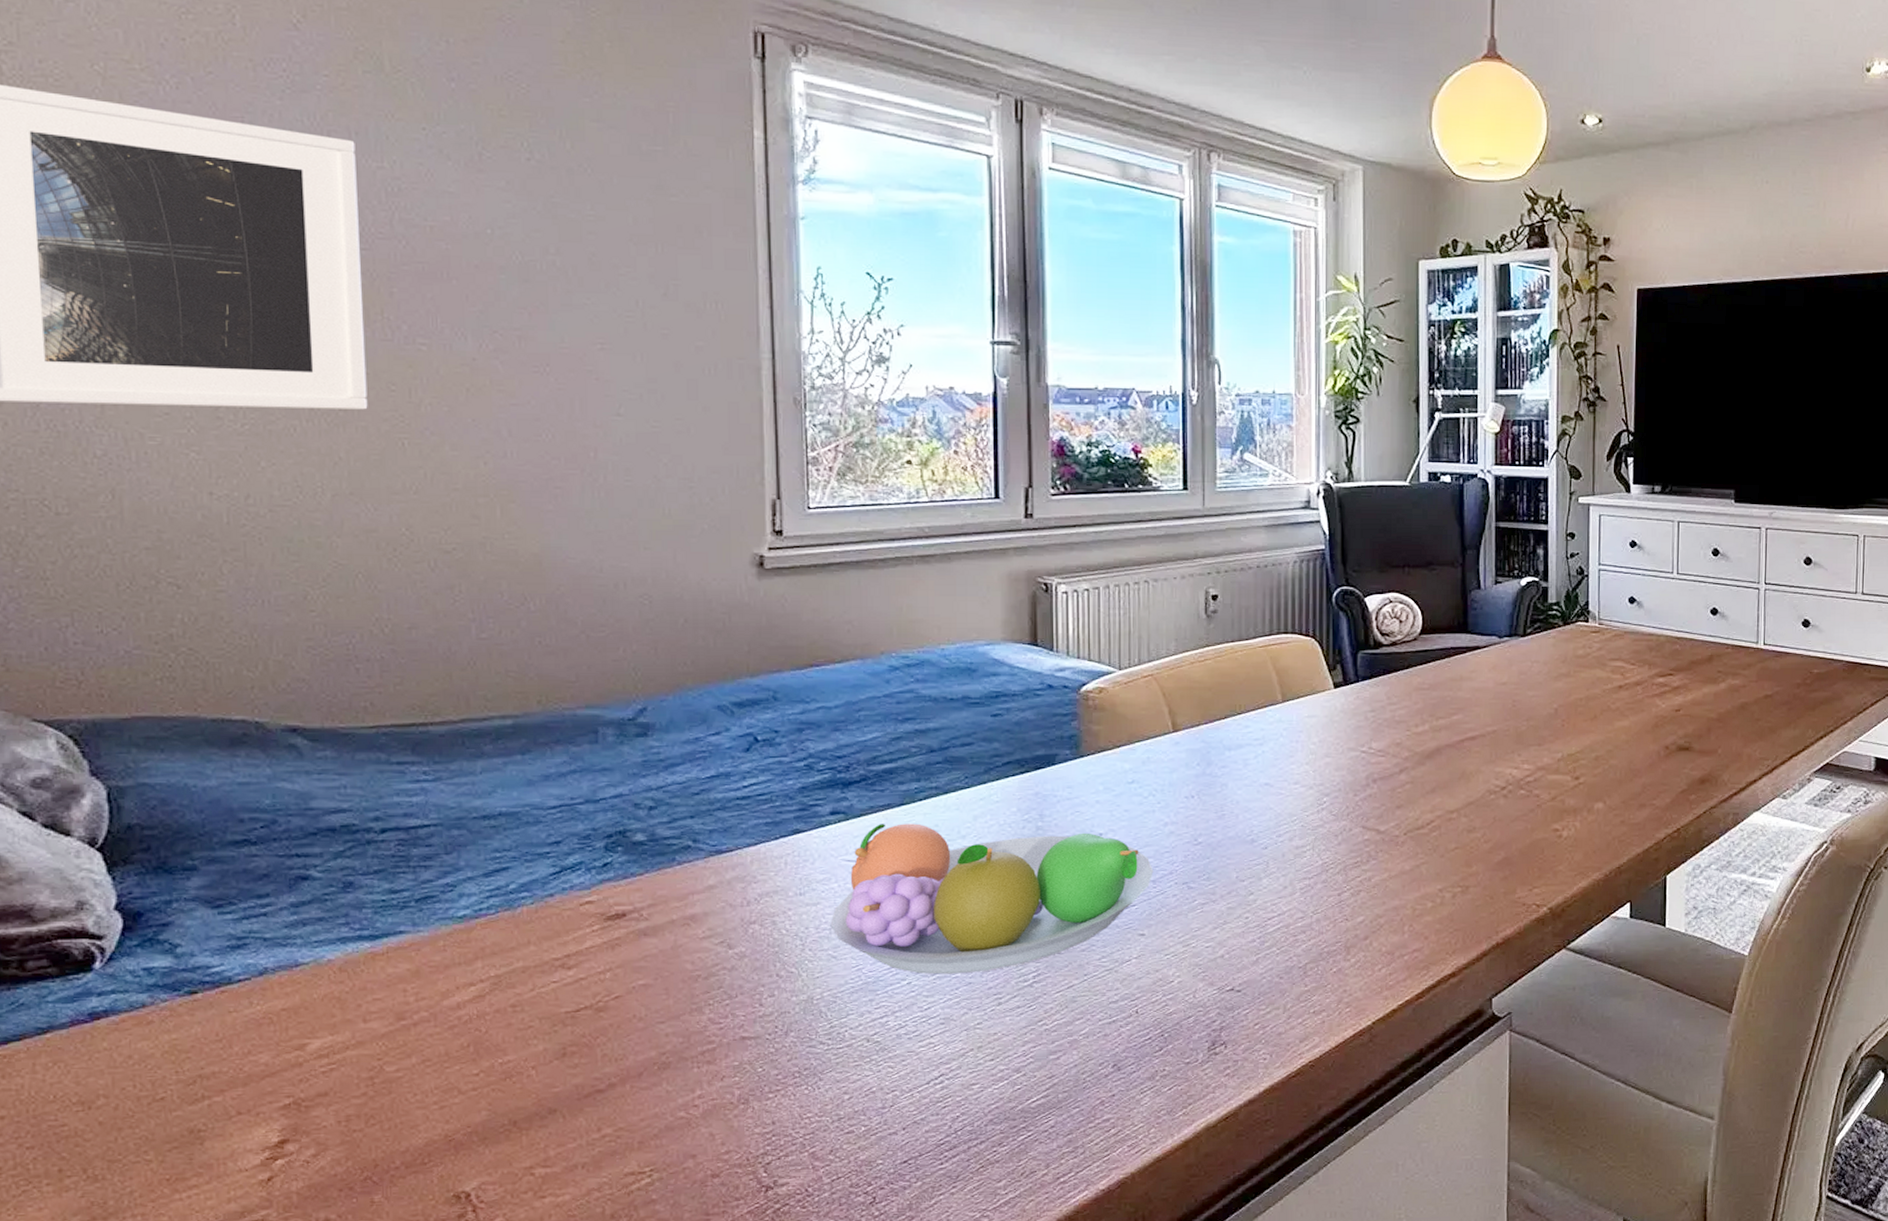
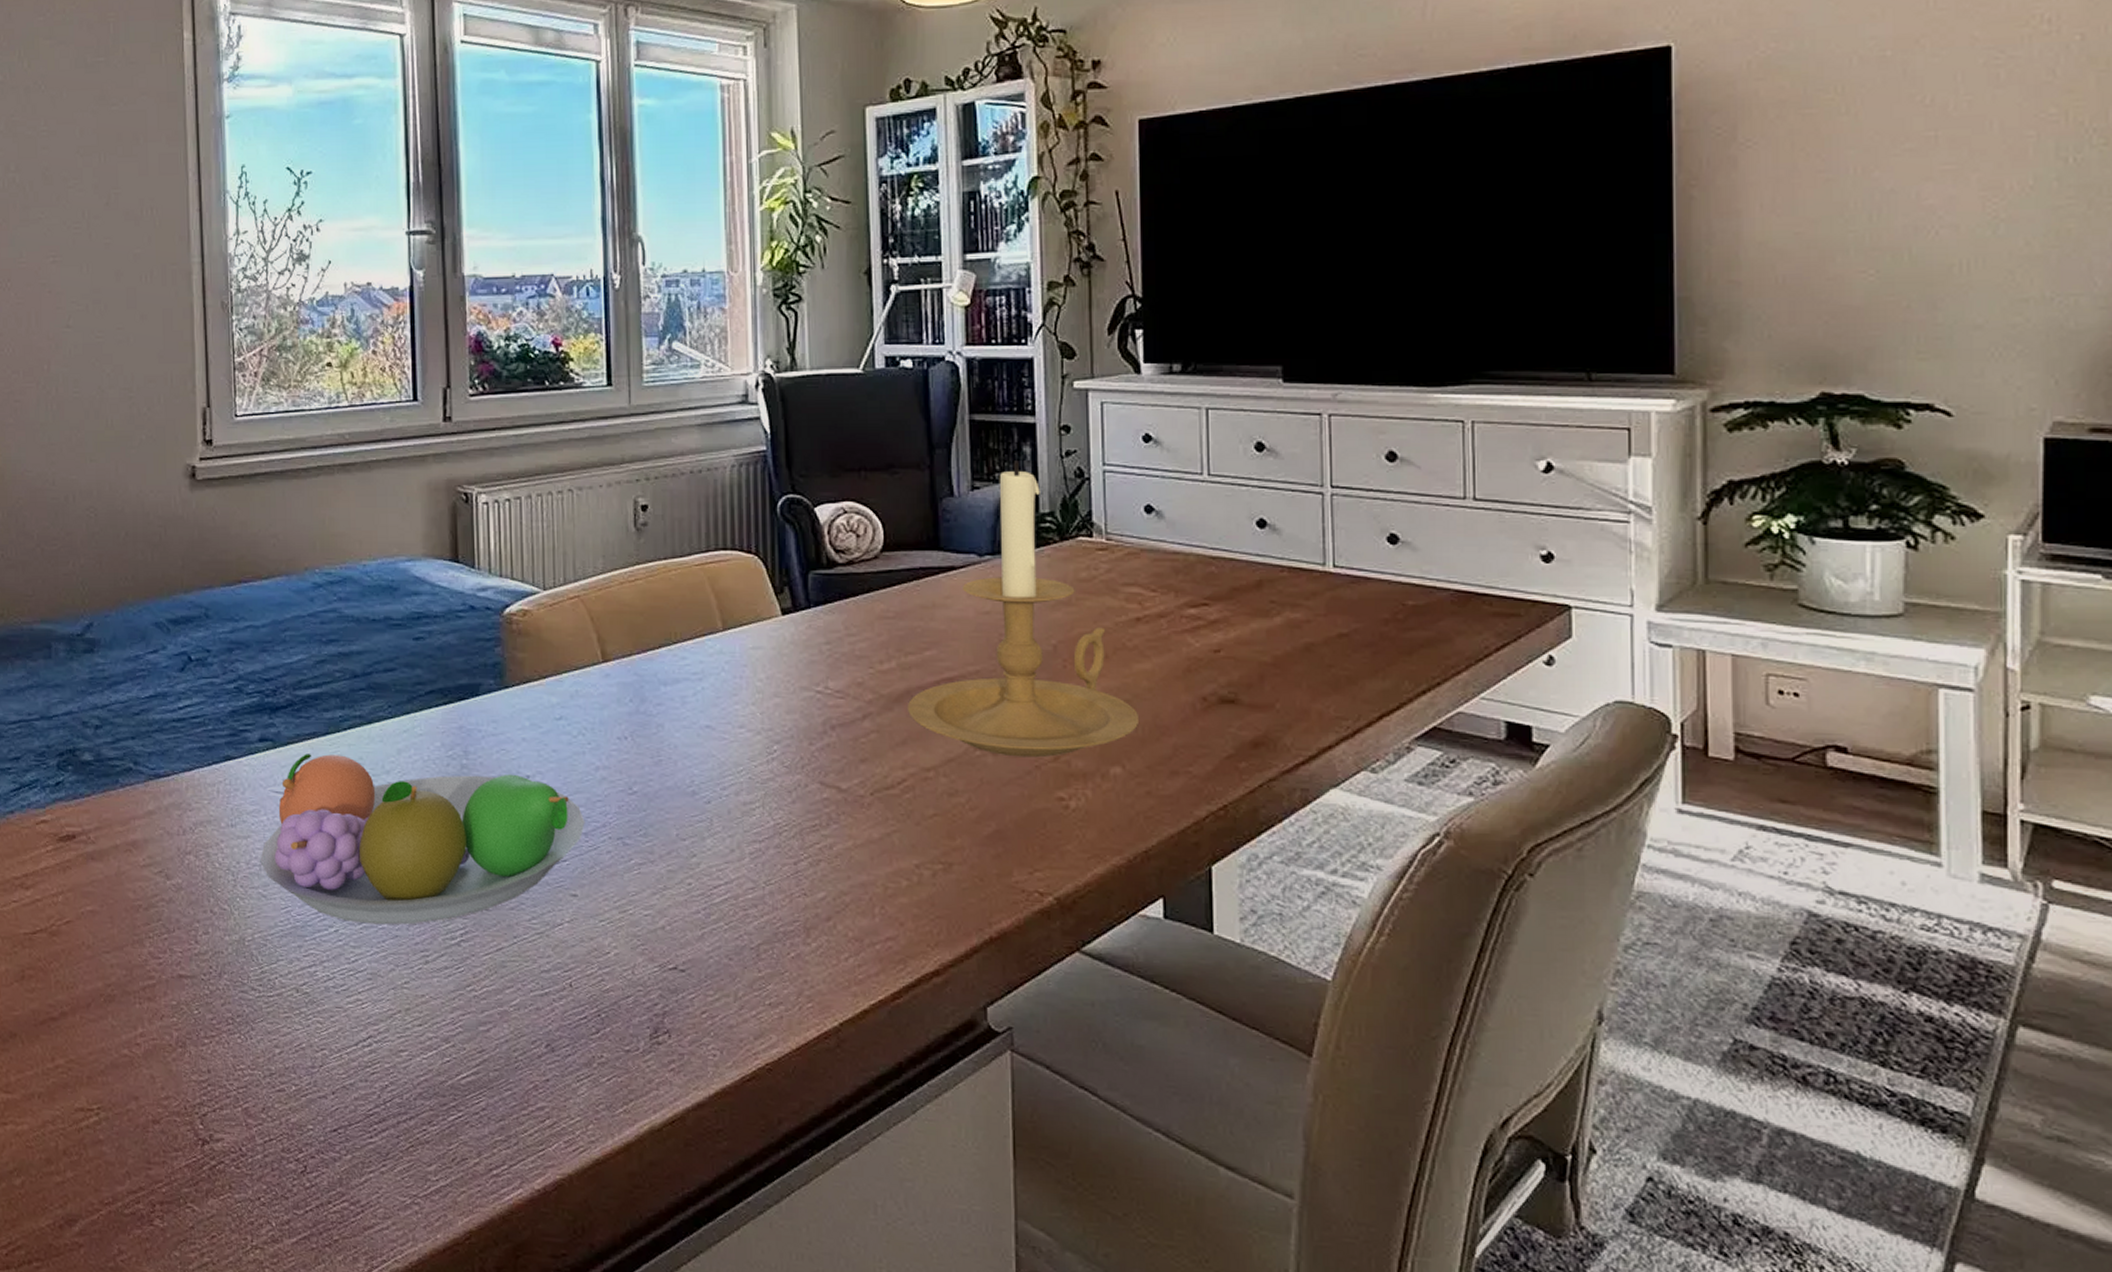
candle holder: none [1436,560,1618,799] -> present [907,461,1140,758]

